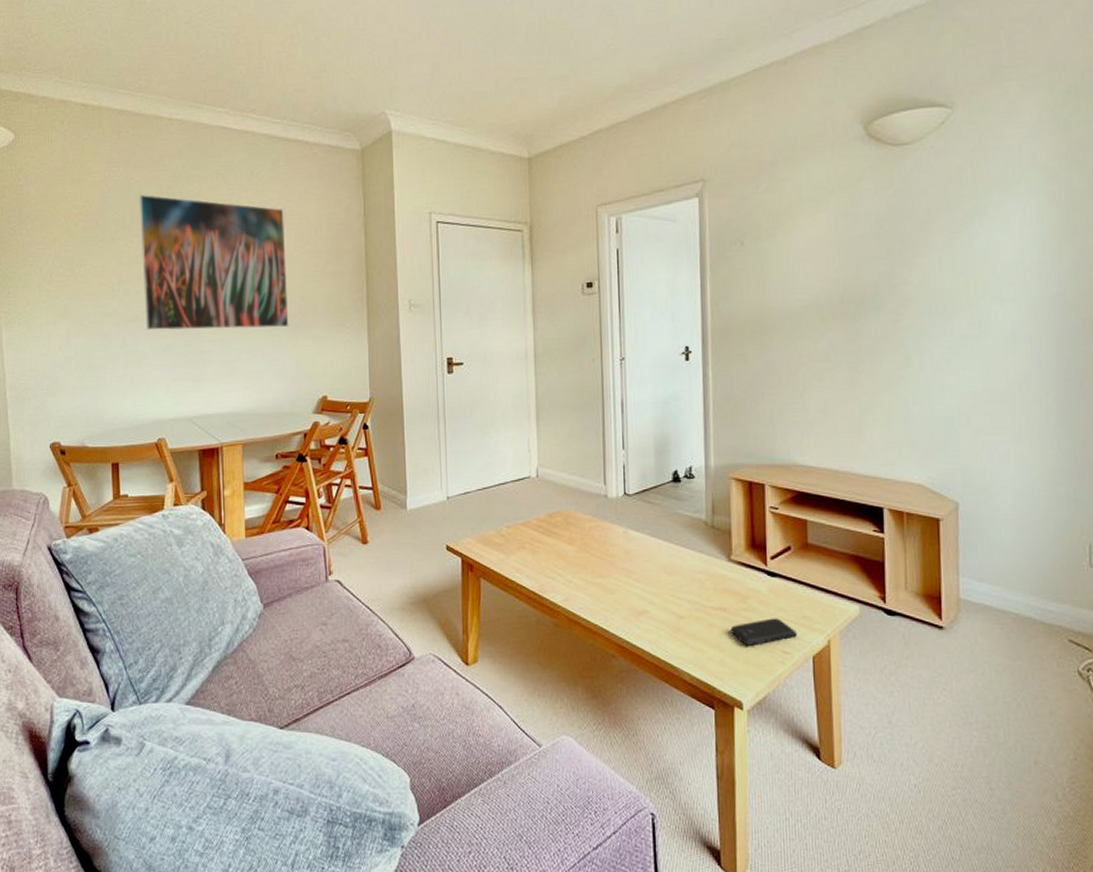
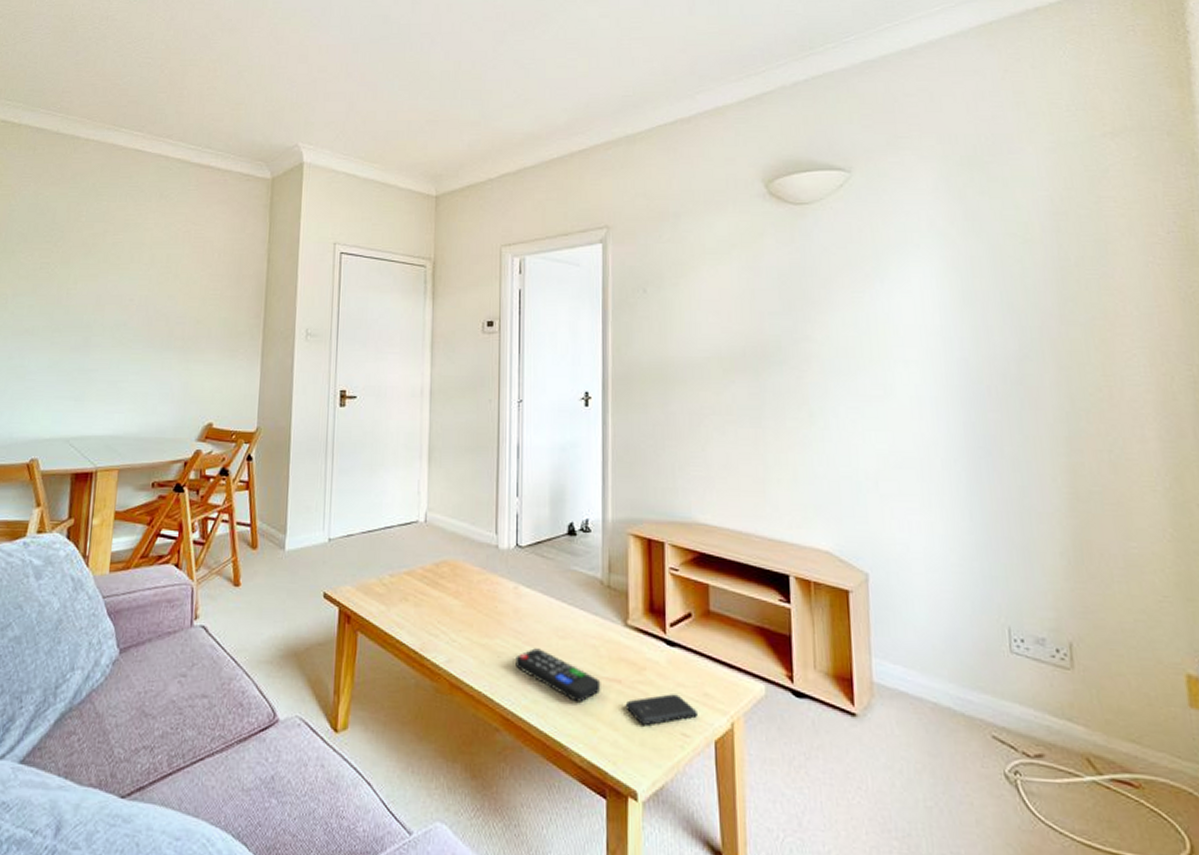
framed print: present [139,194,289,331] -> none [34,209,189,350]
remote control: none [628,585,708,629] -> present [515,648,601,702]

